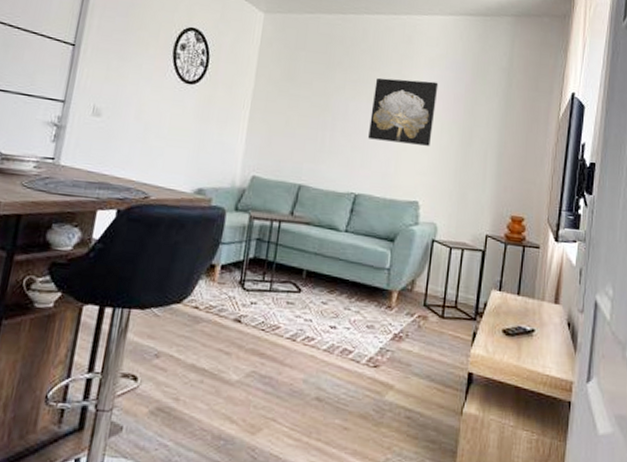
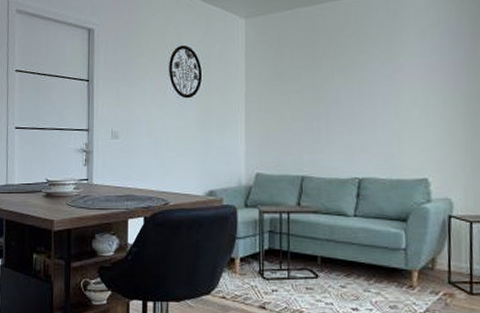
wall art: present [368,77,439,146] -> none [364,53,434,122]

